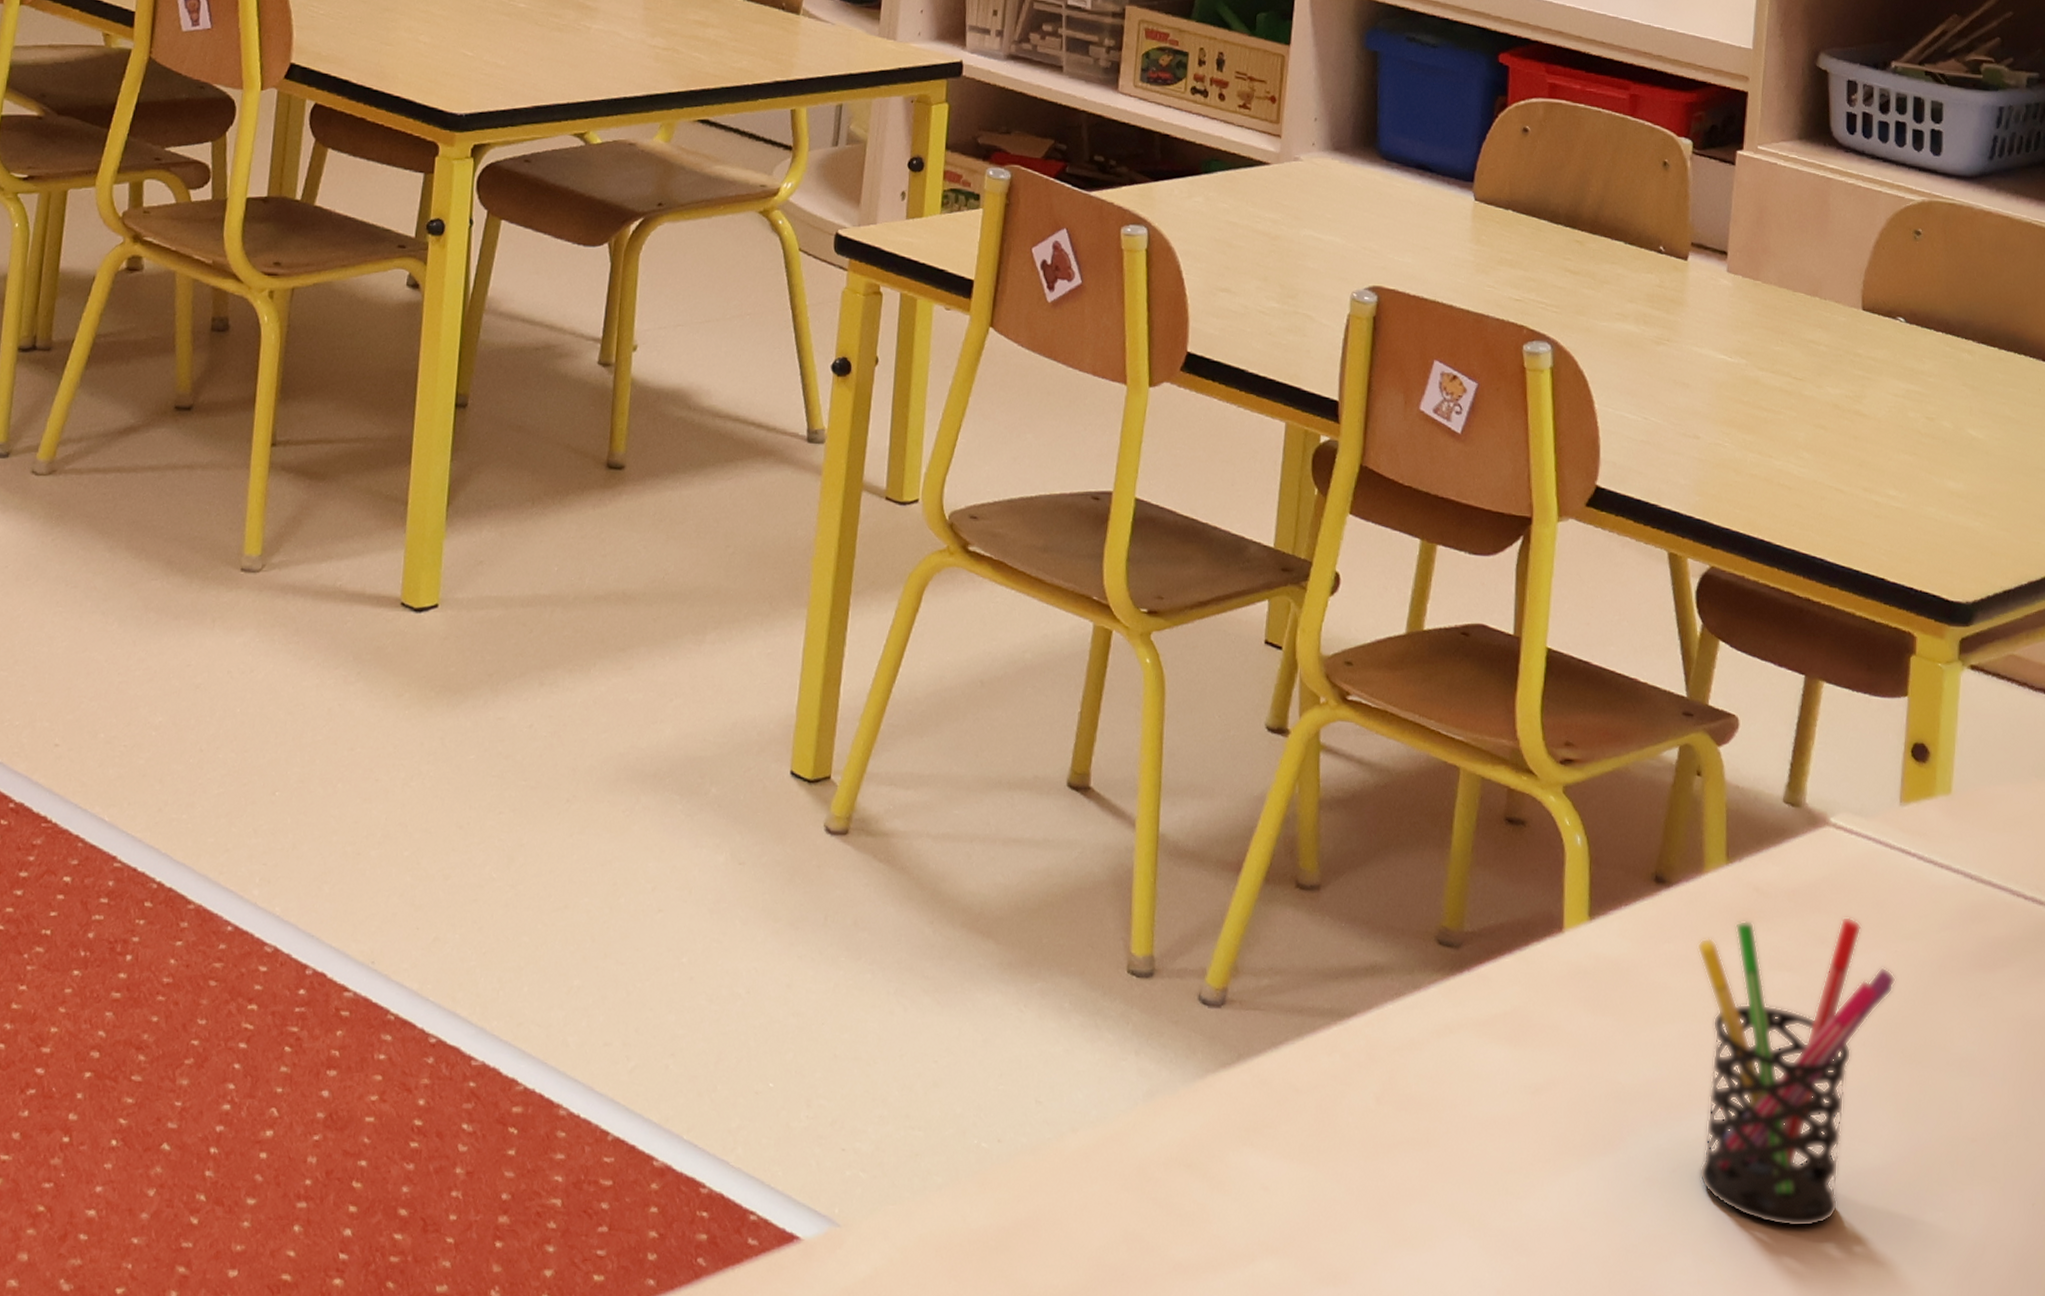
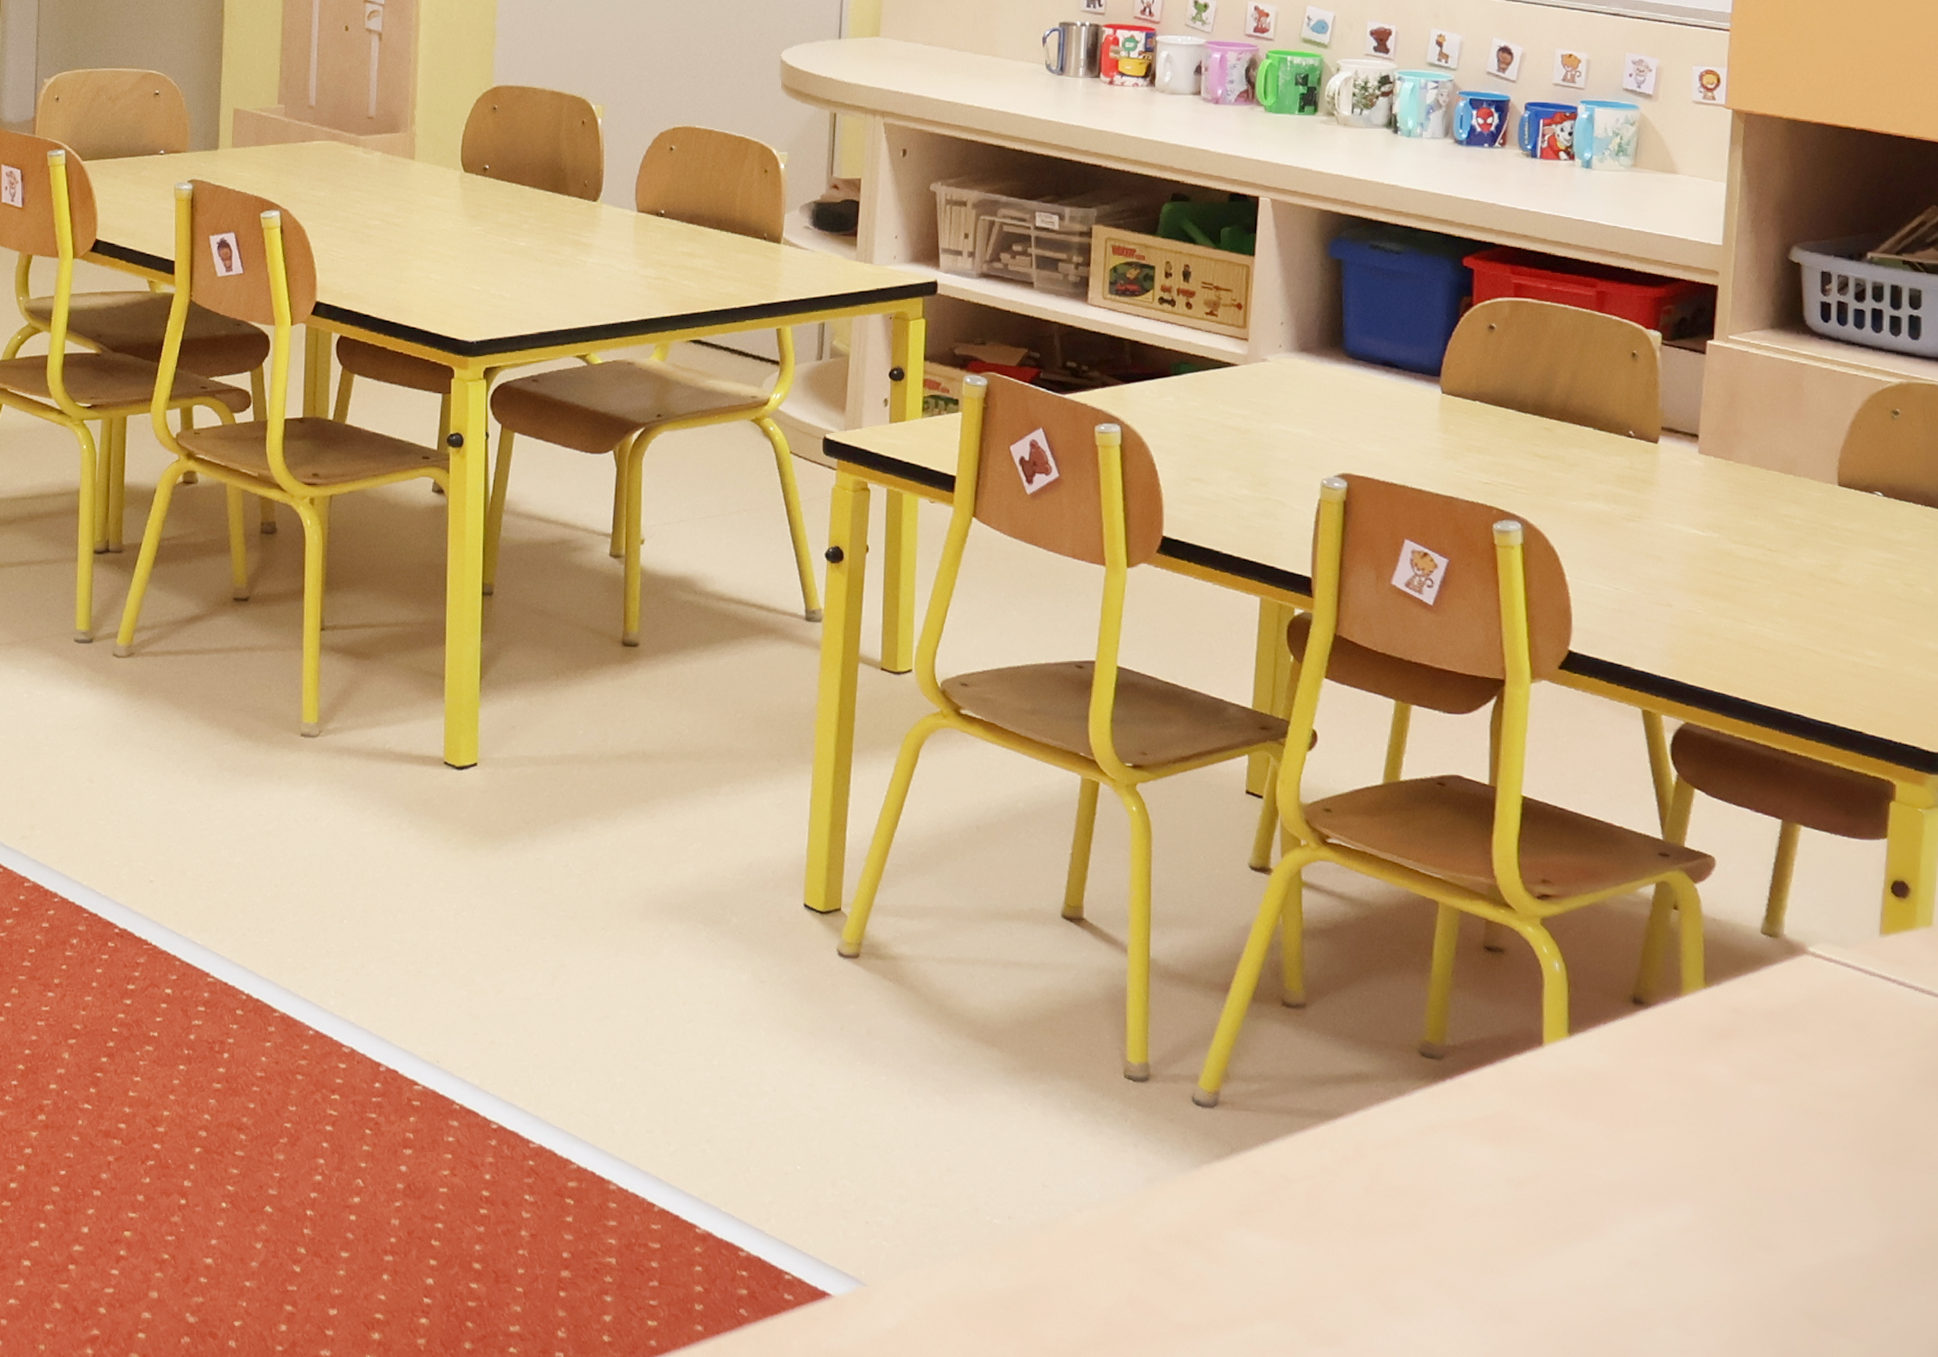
pen holder: present [1697,916,1896,1228] -> none [1676,1035,1876,1307]

